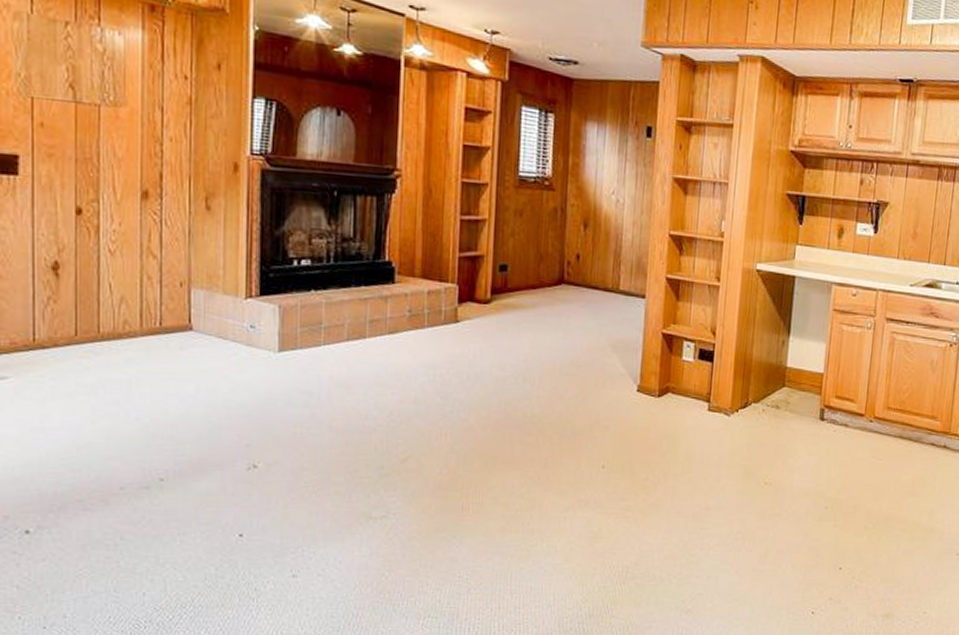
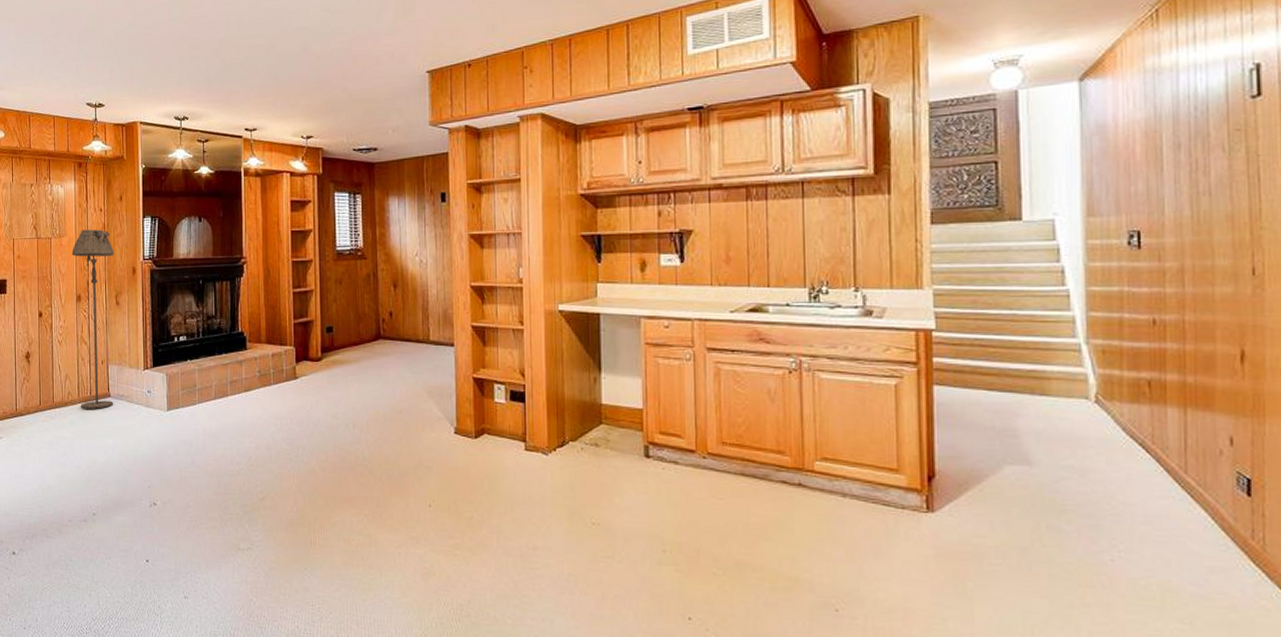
floor lamp: none [135,100,206,345] -> present [72,229,115,409]

